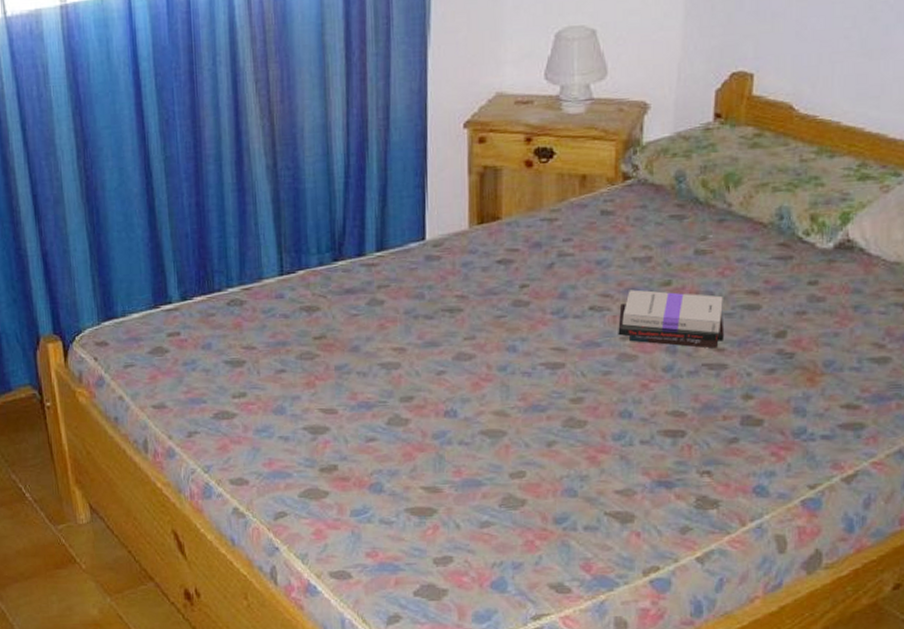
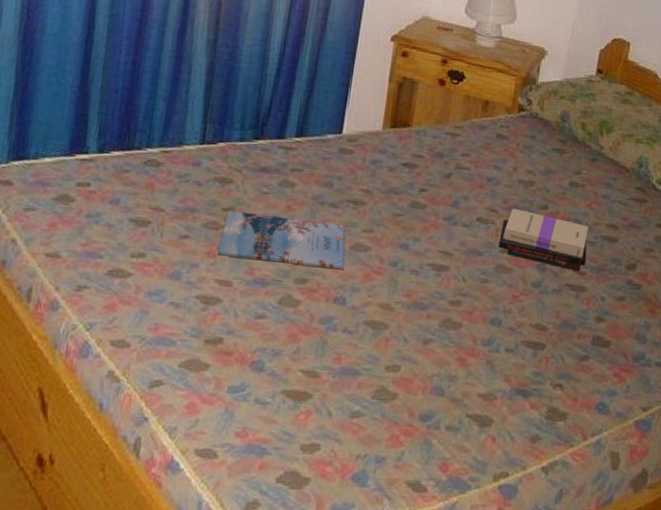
magazine: none [316,335,450,385] -> present [217,210,345,270]

